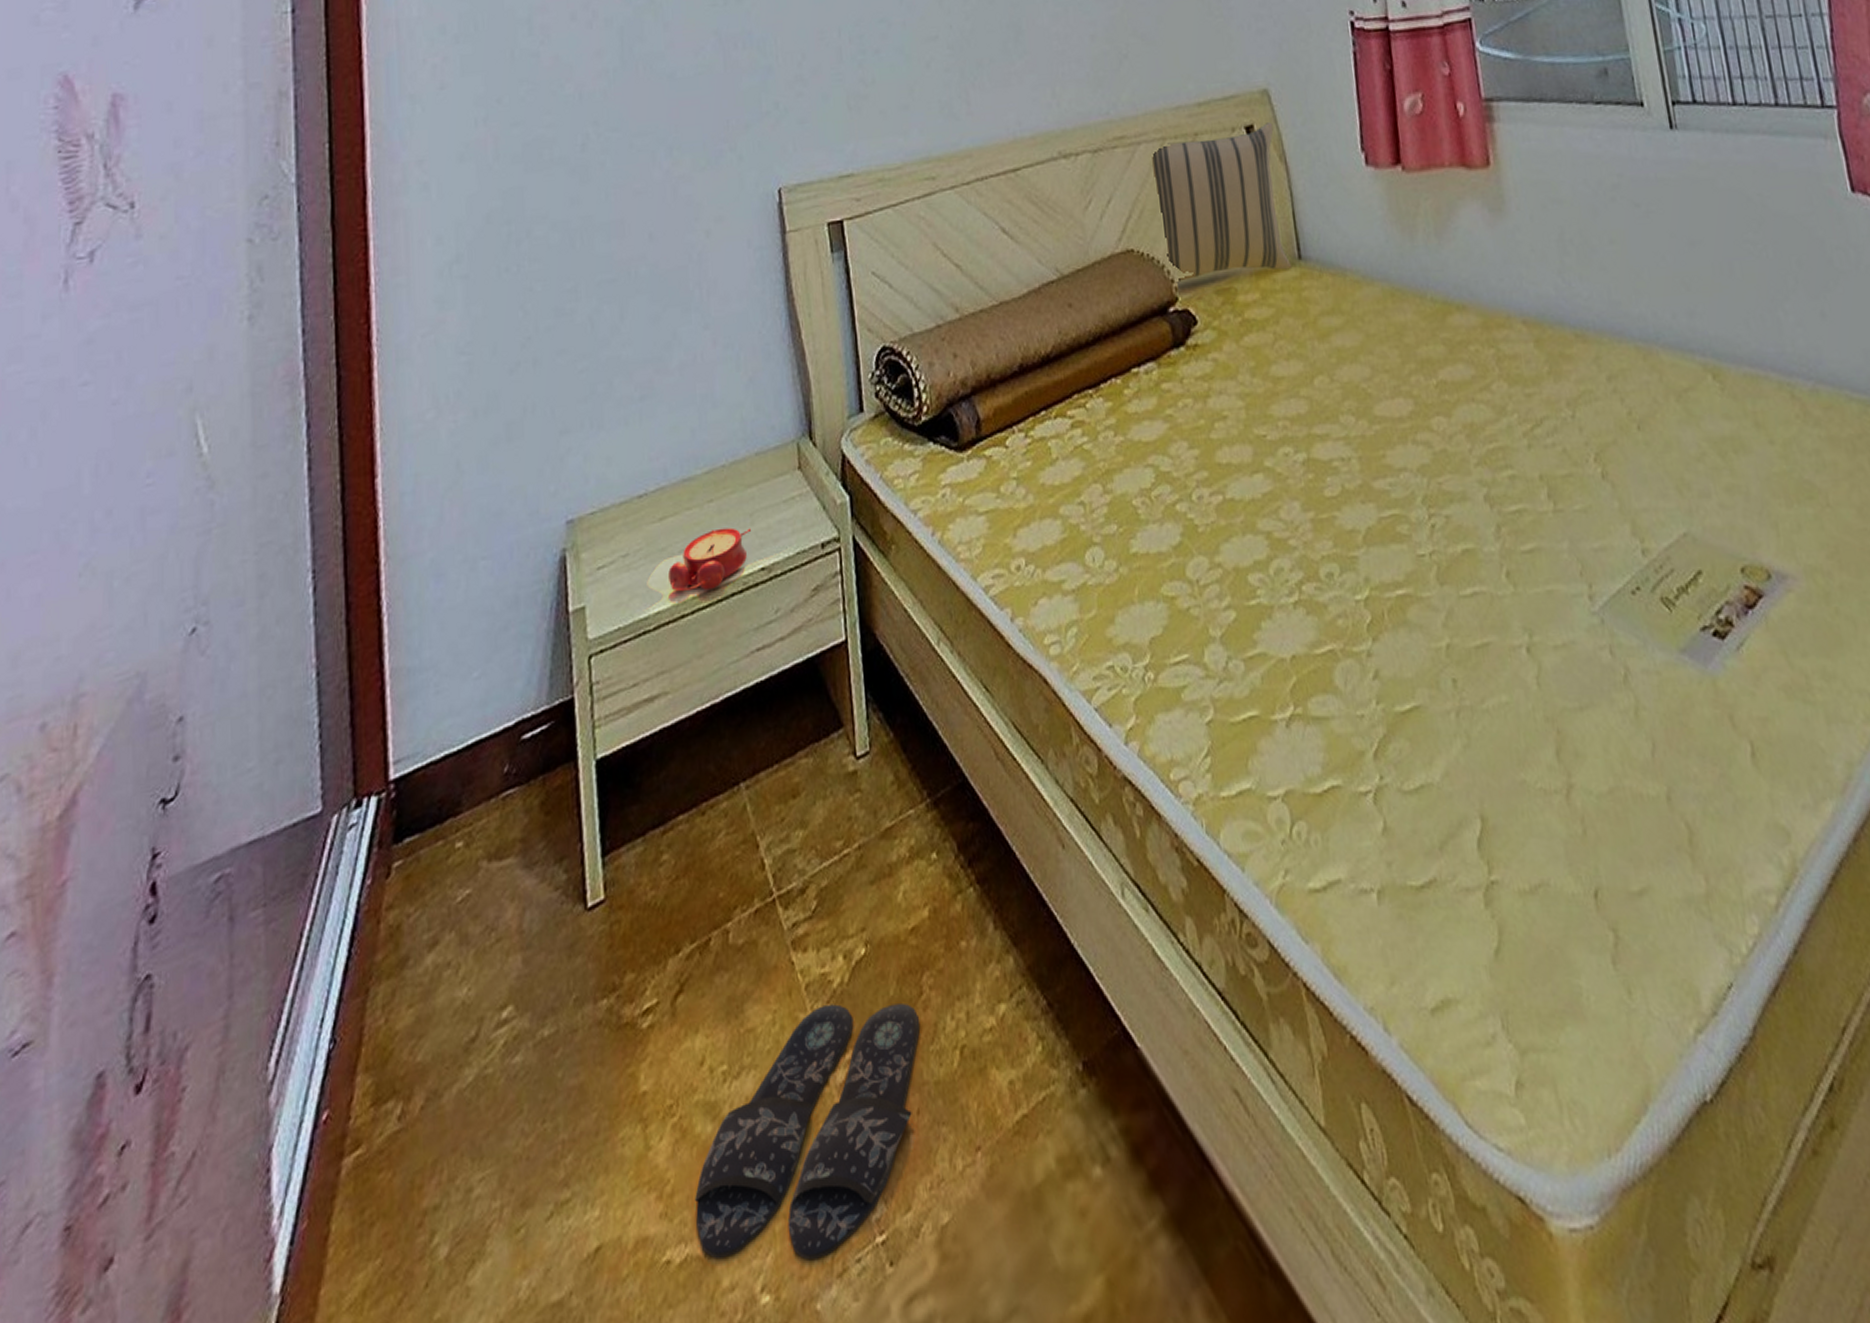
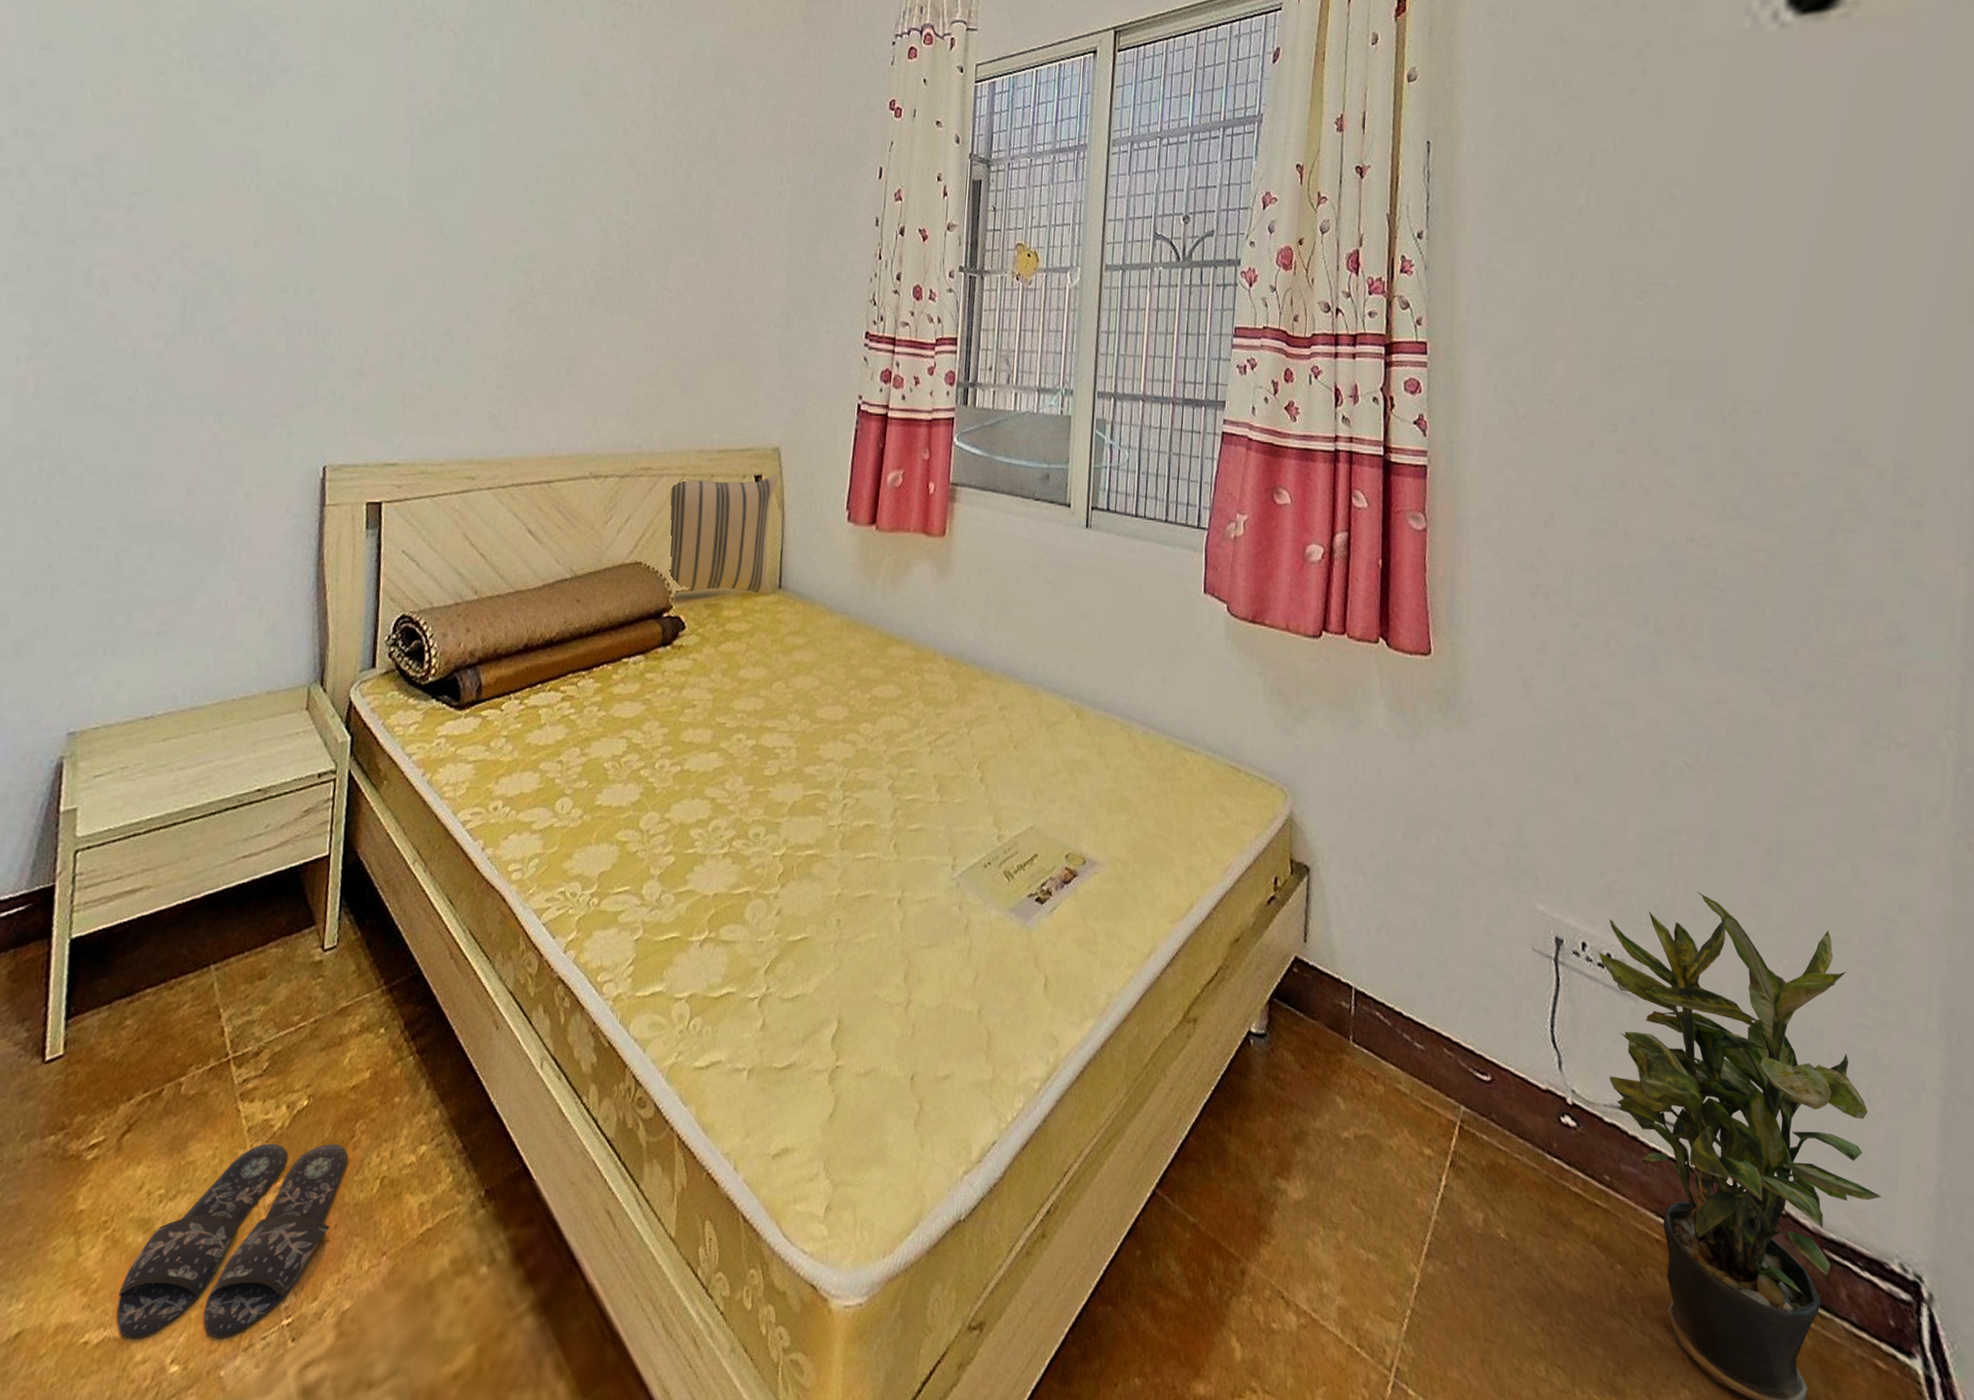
alarm clock: present [667,527,752,592] -> none [164,752,253,804]

